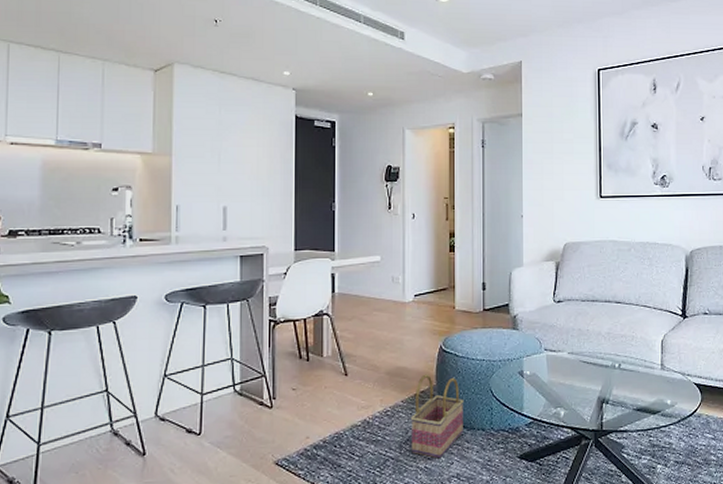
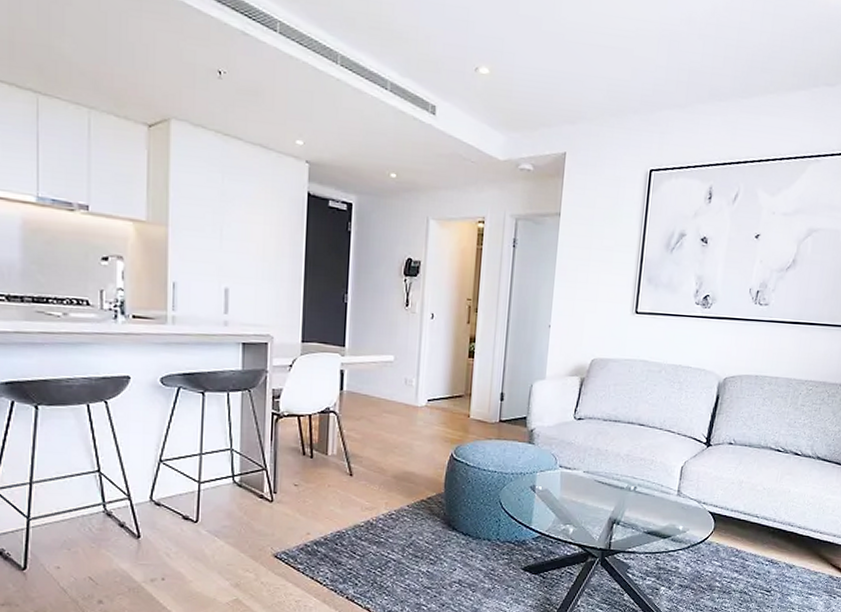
basket: present [410,374,464,459] -> none [414,481,472,564]

